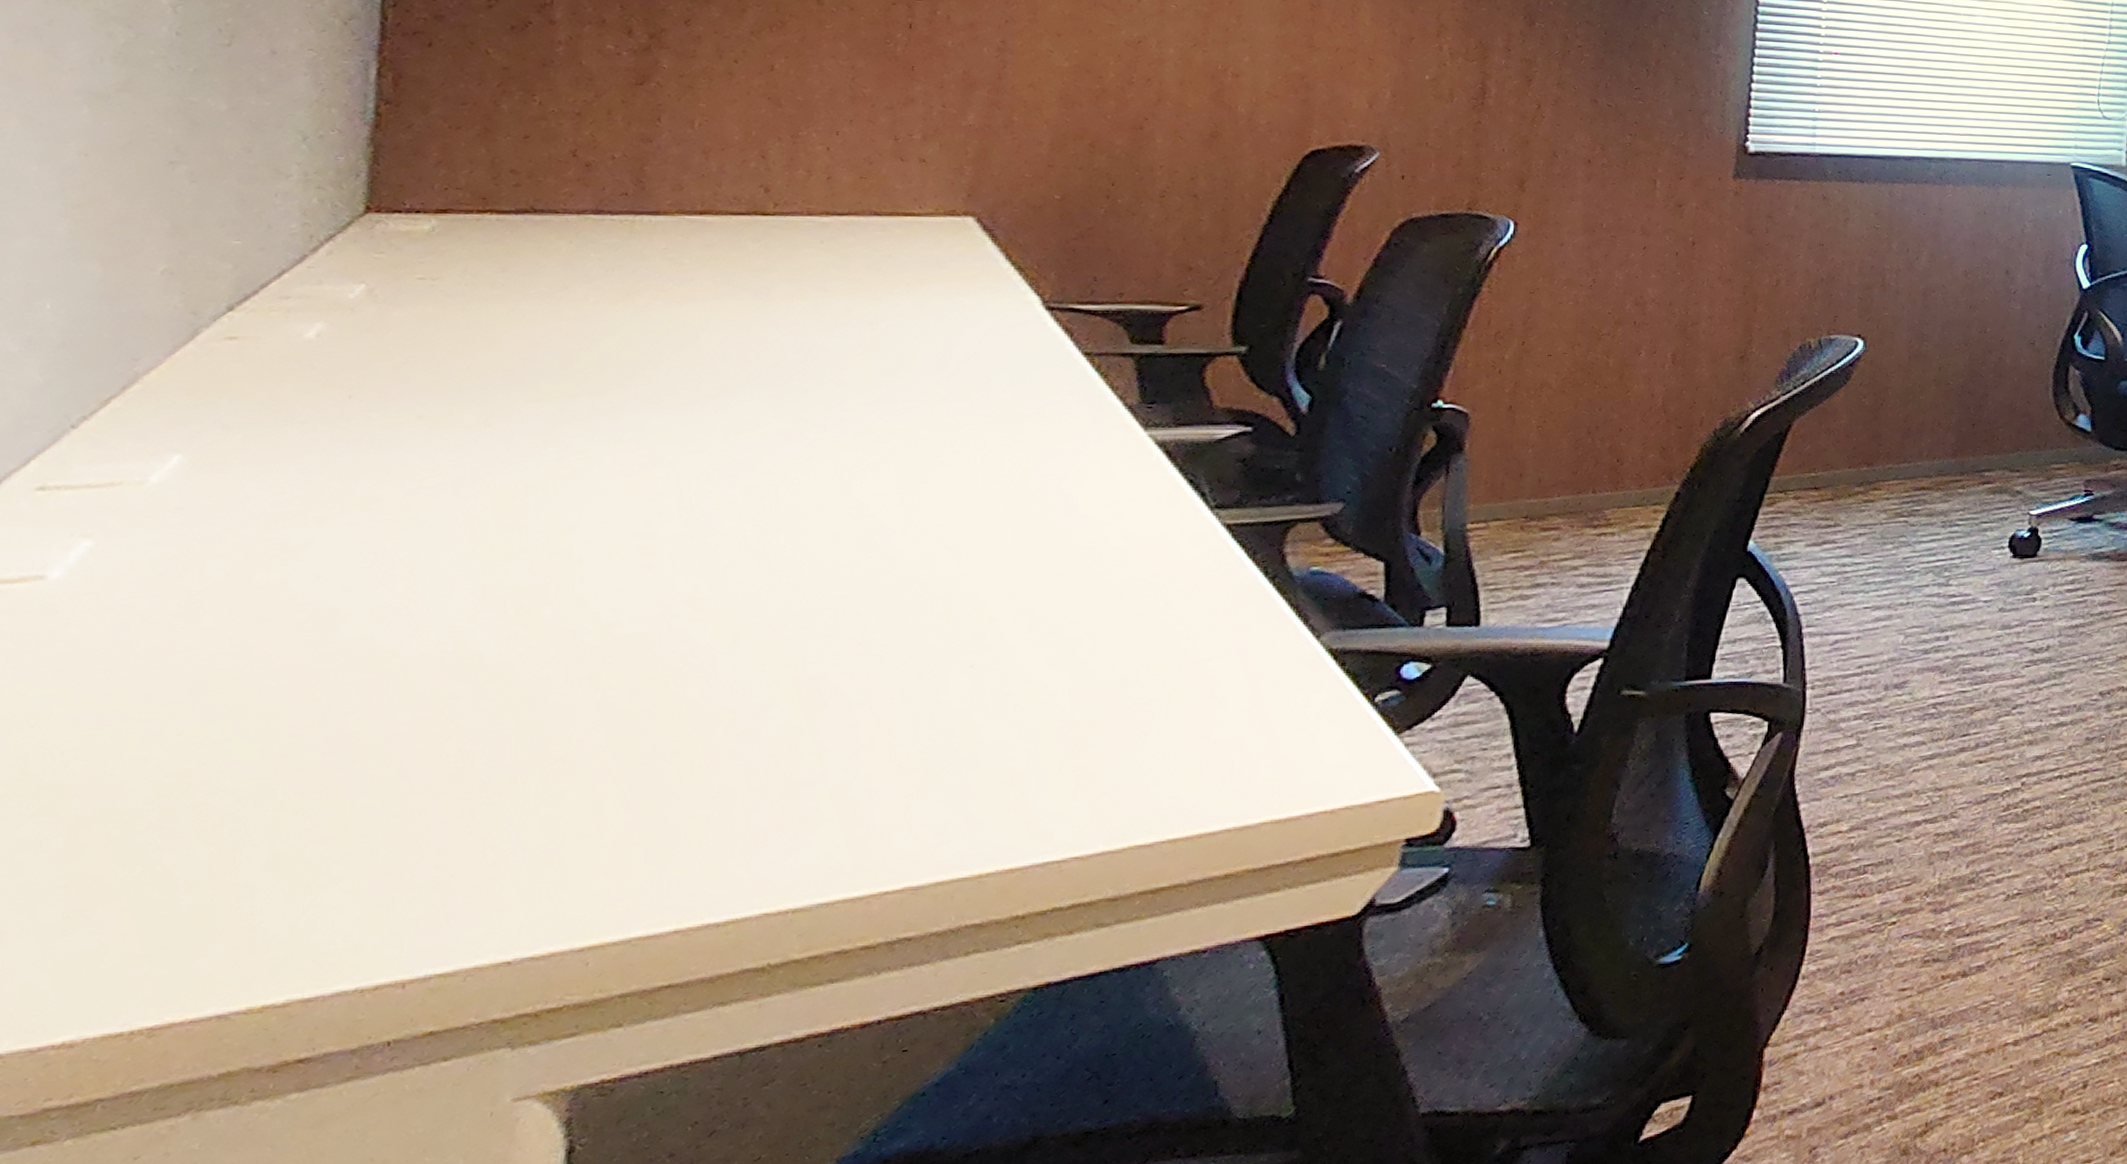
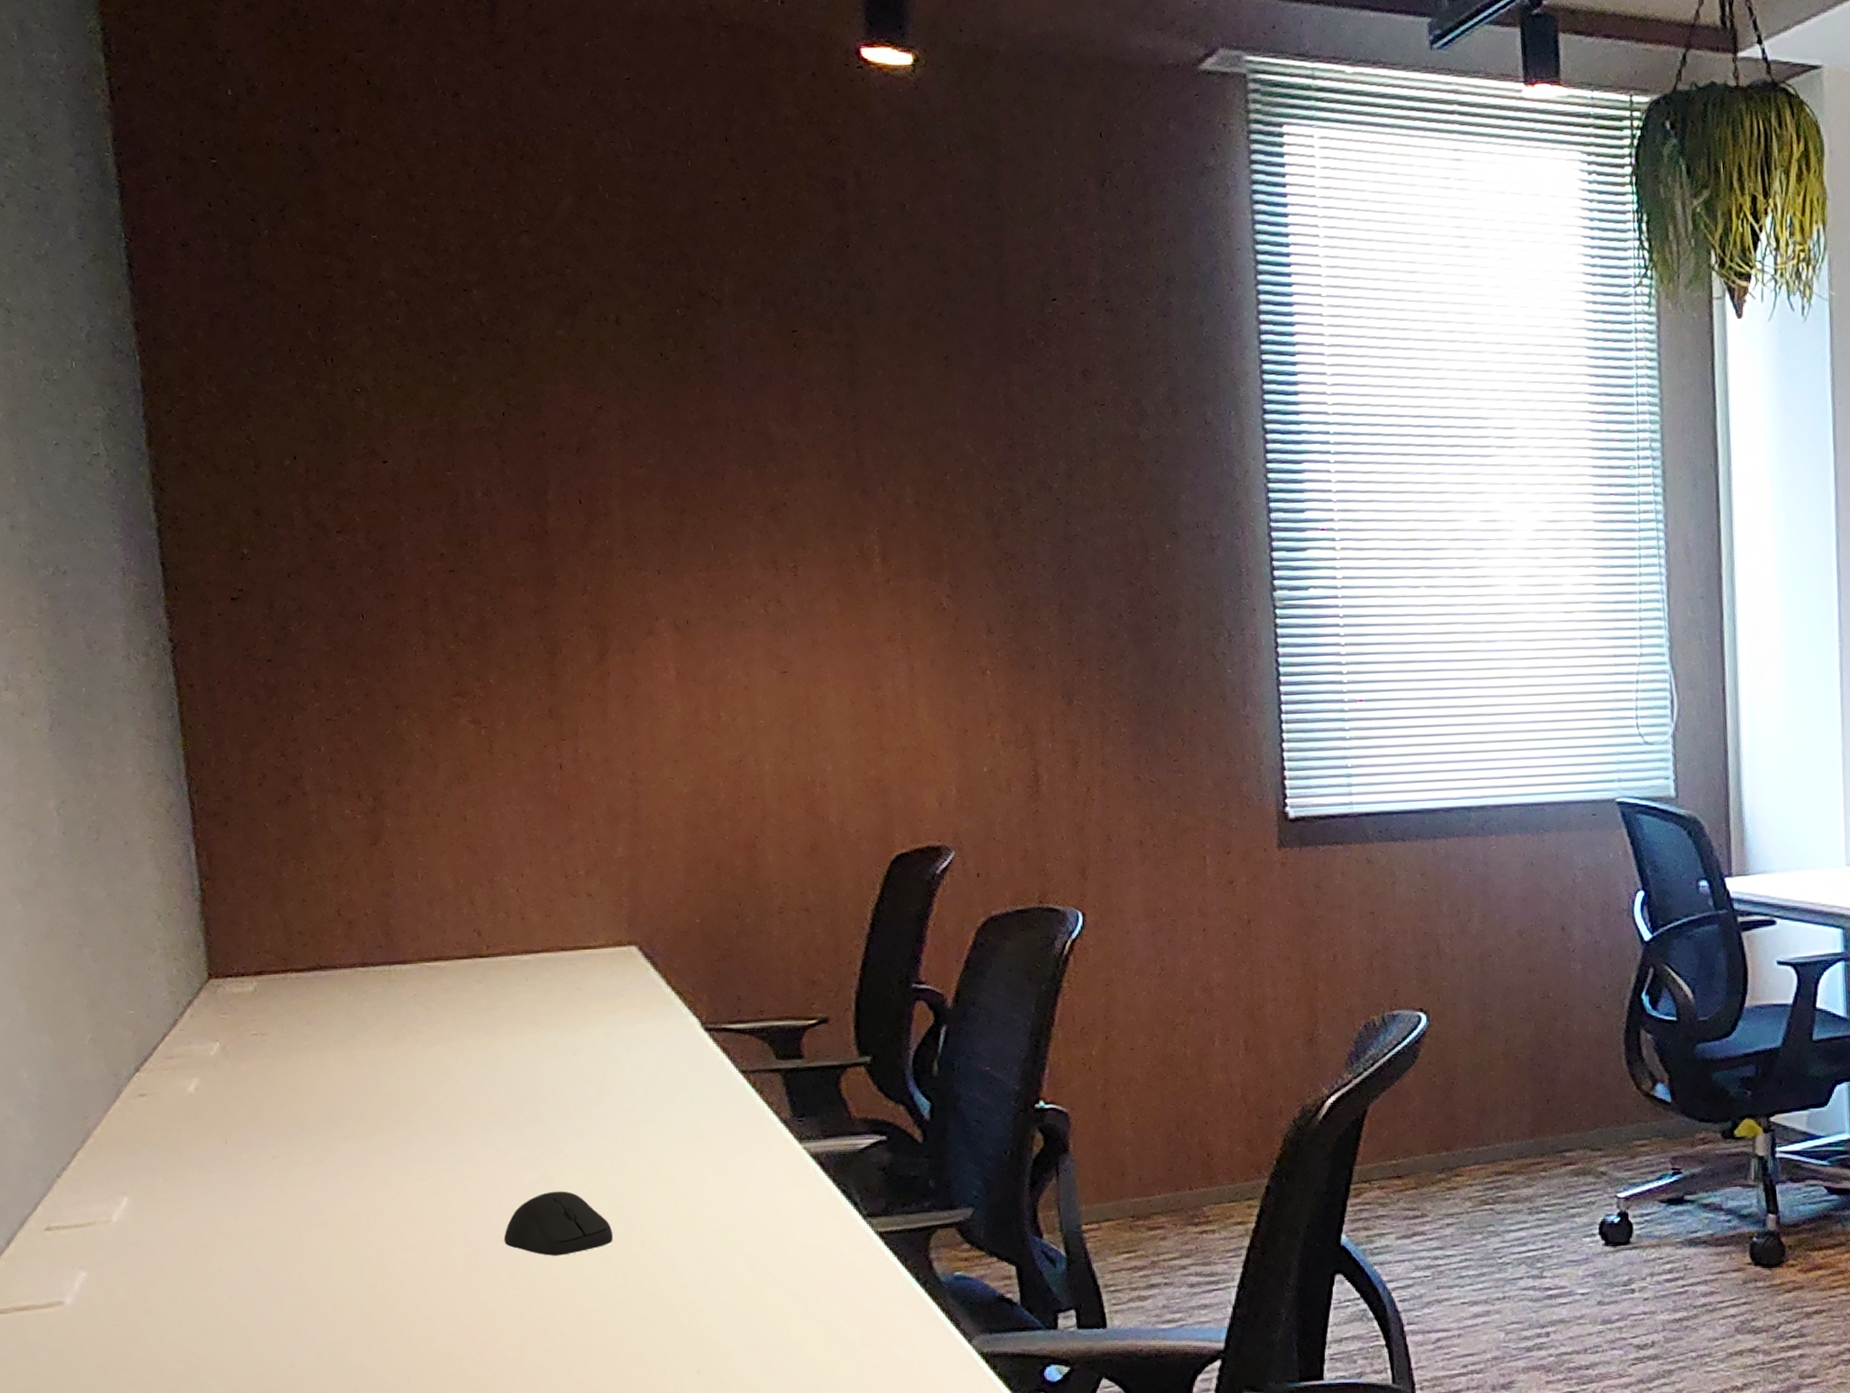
computer mouse: none [735,469,886,538] -> present [503,1191,614,1256]

